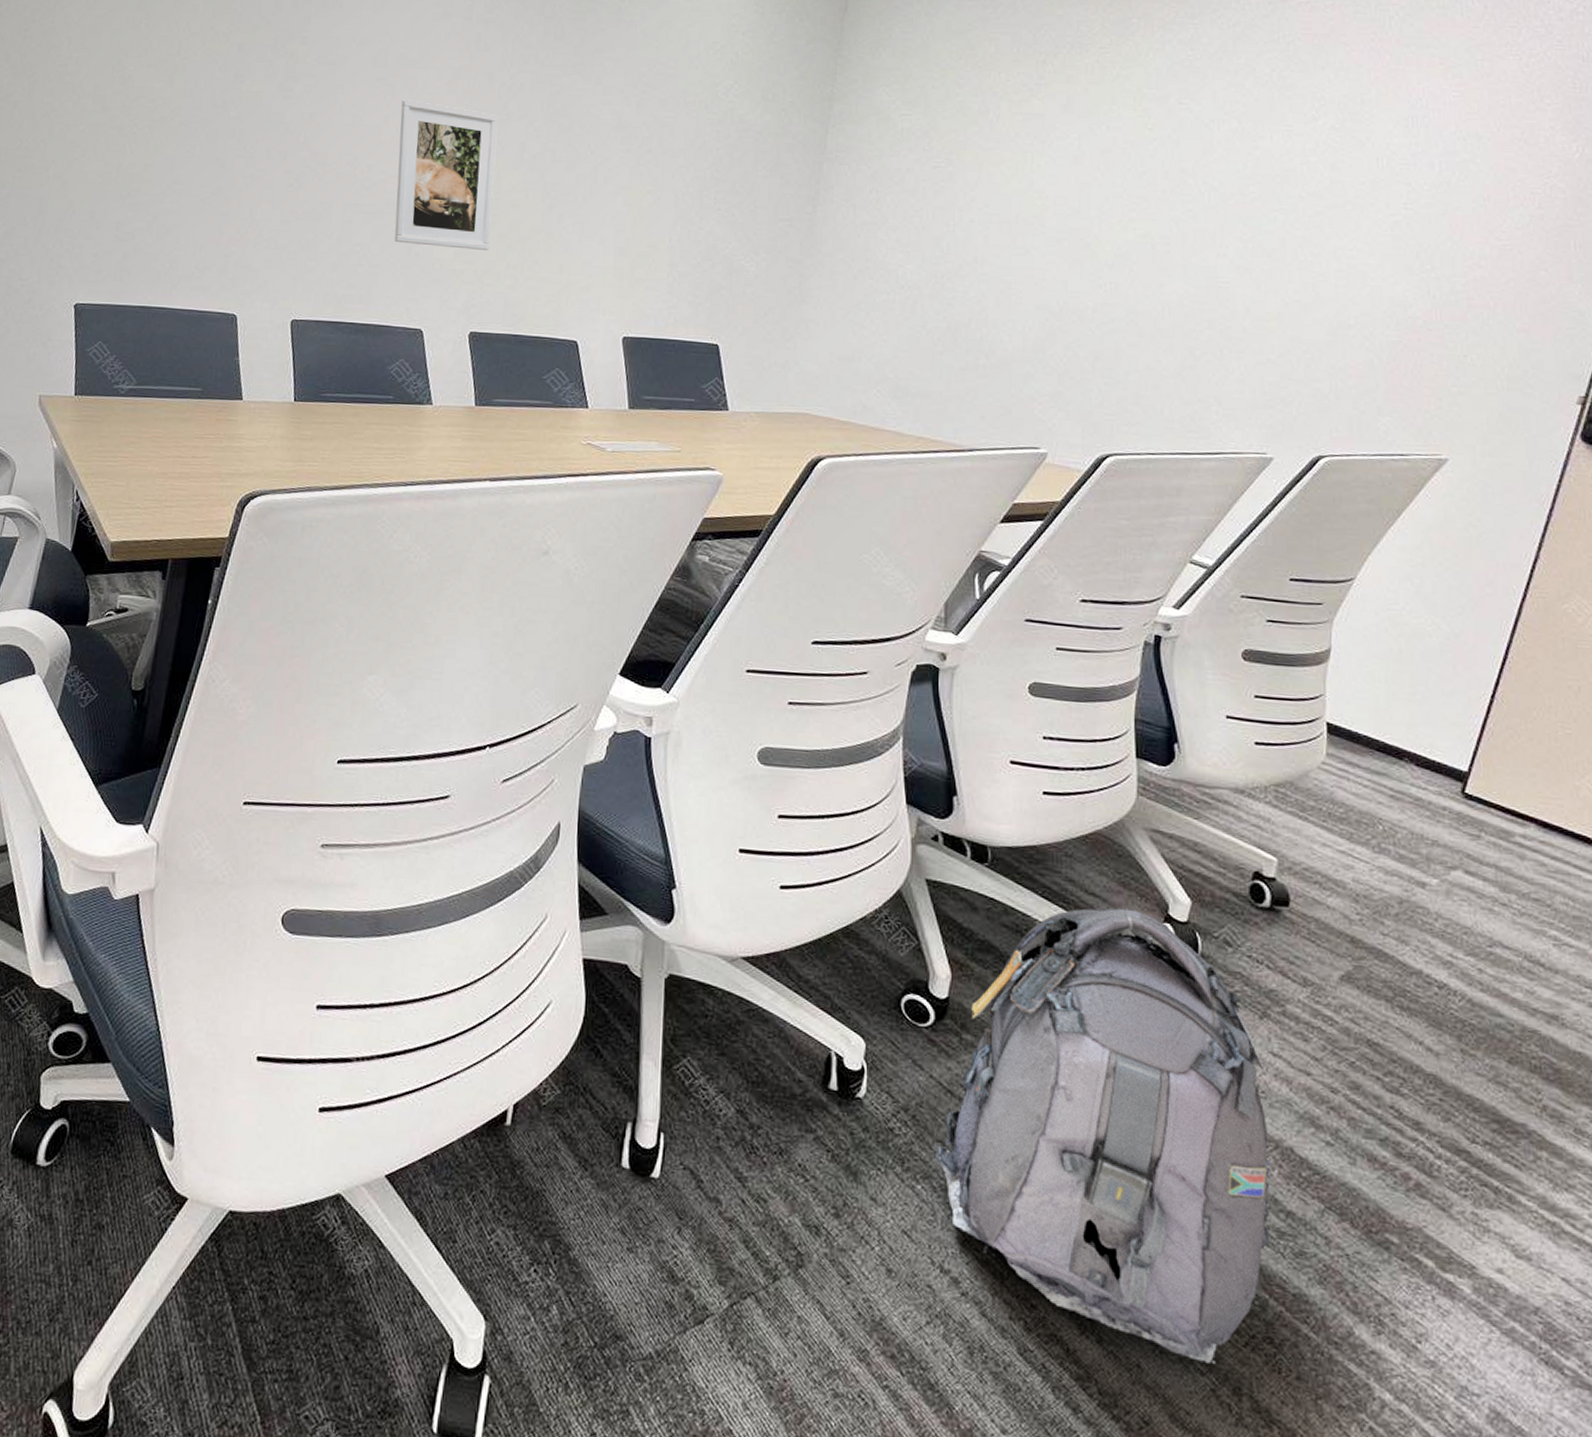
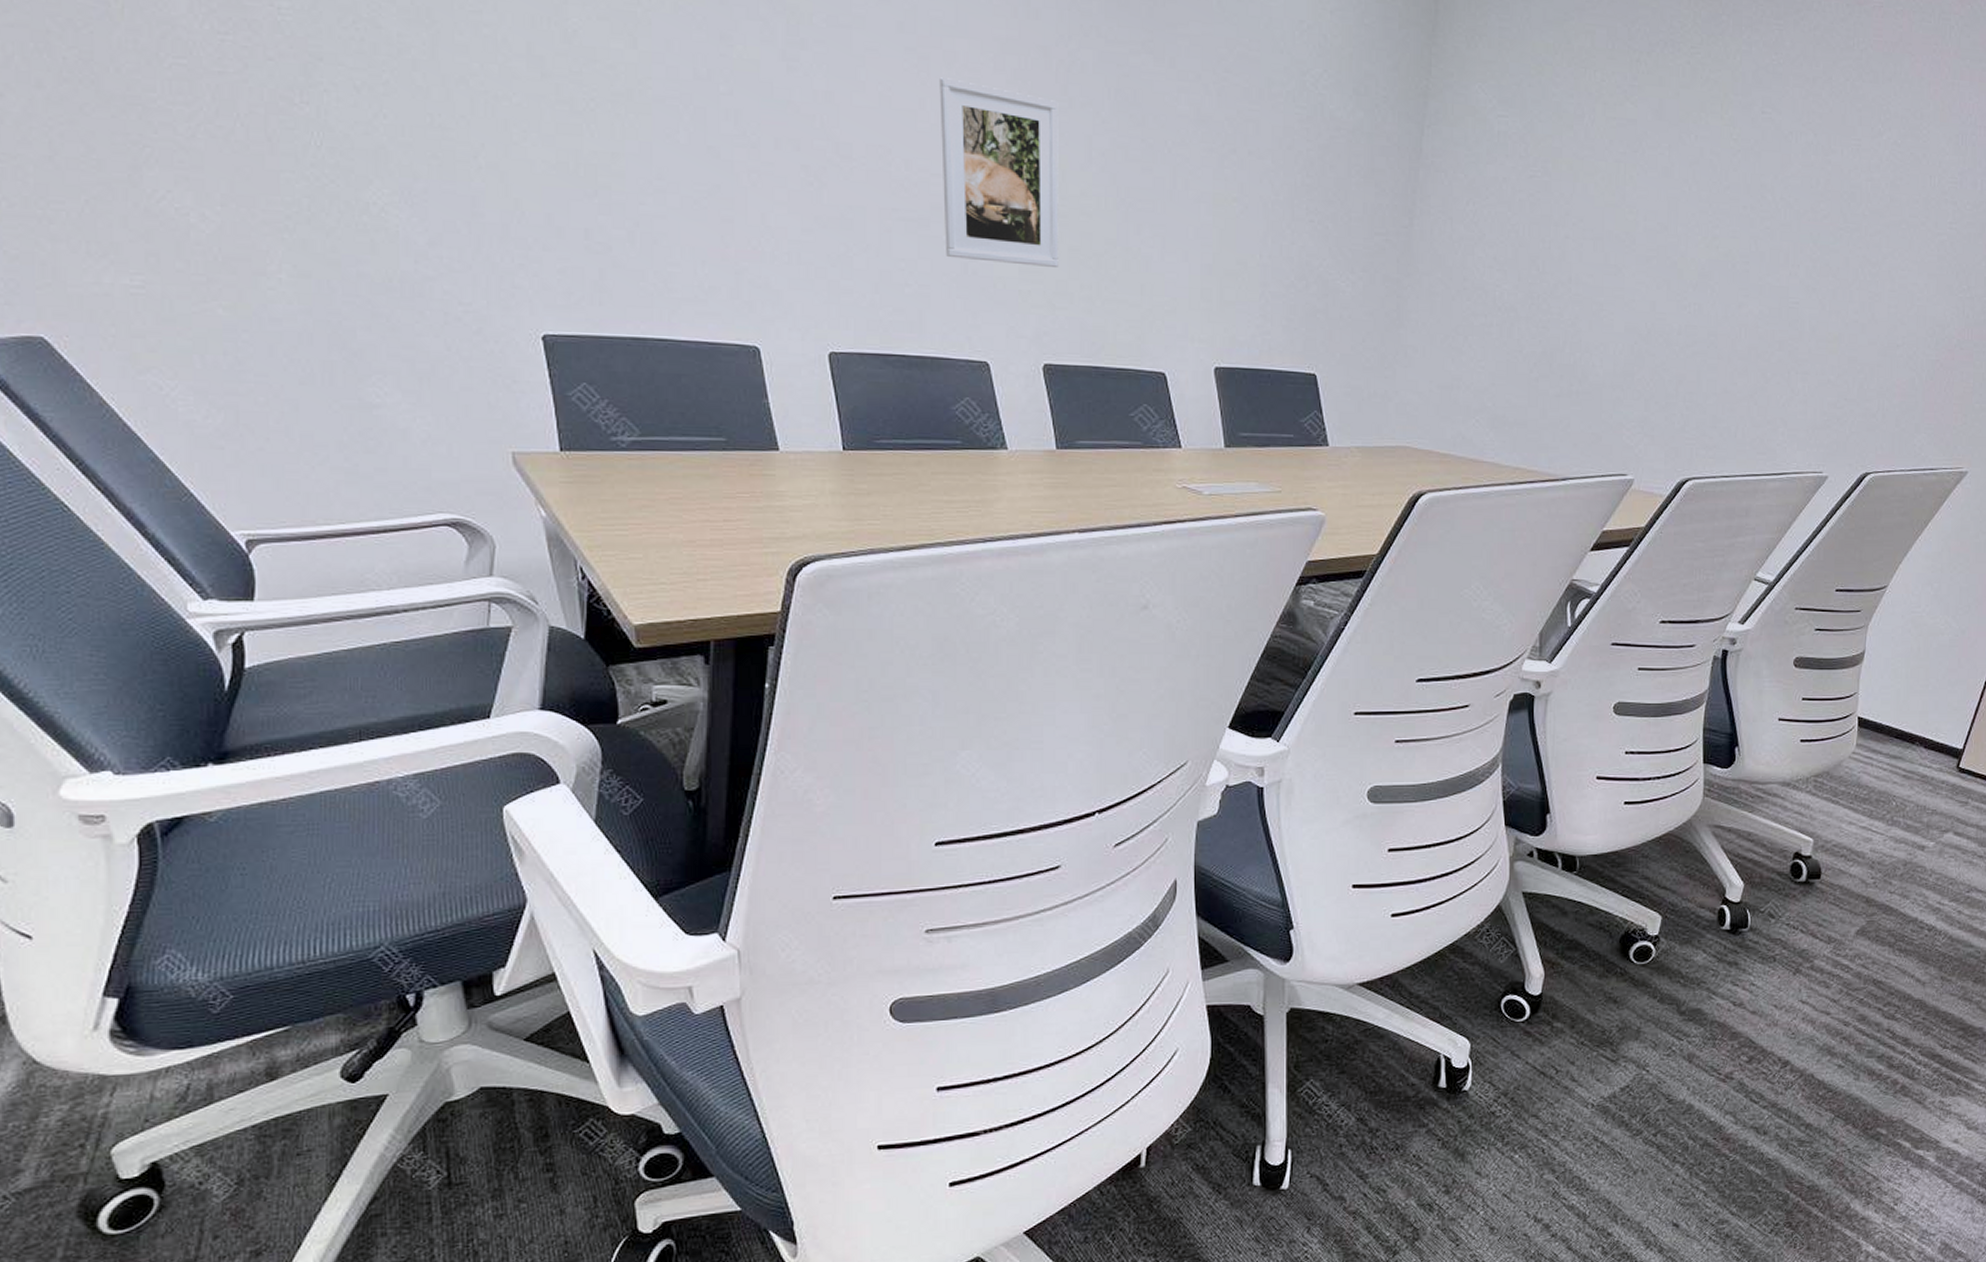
backpack: present [934,907,1271,1364] -> none [1530,897,1796,1252]

